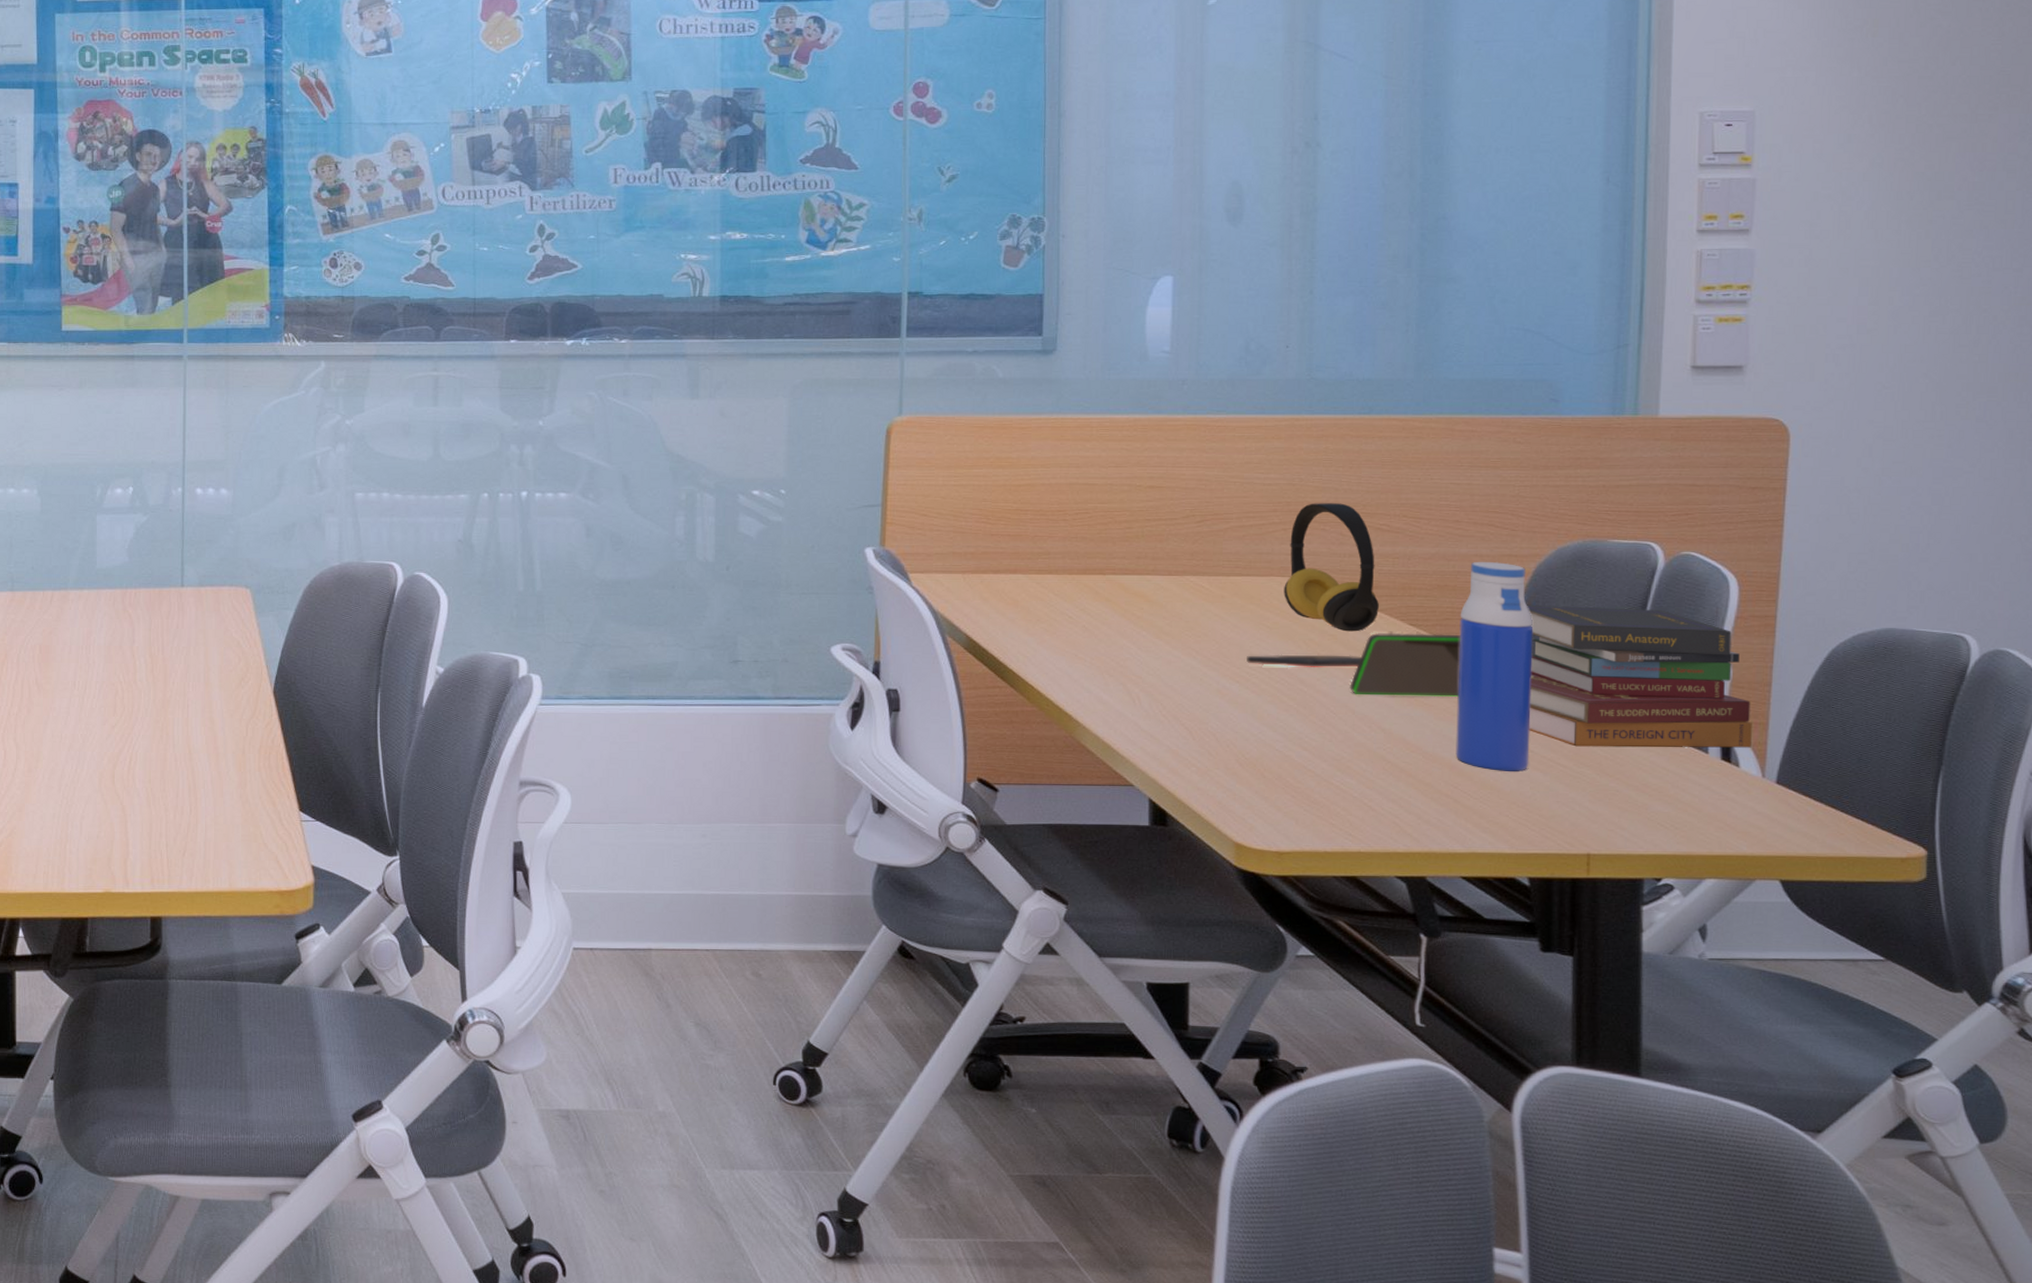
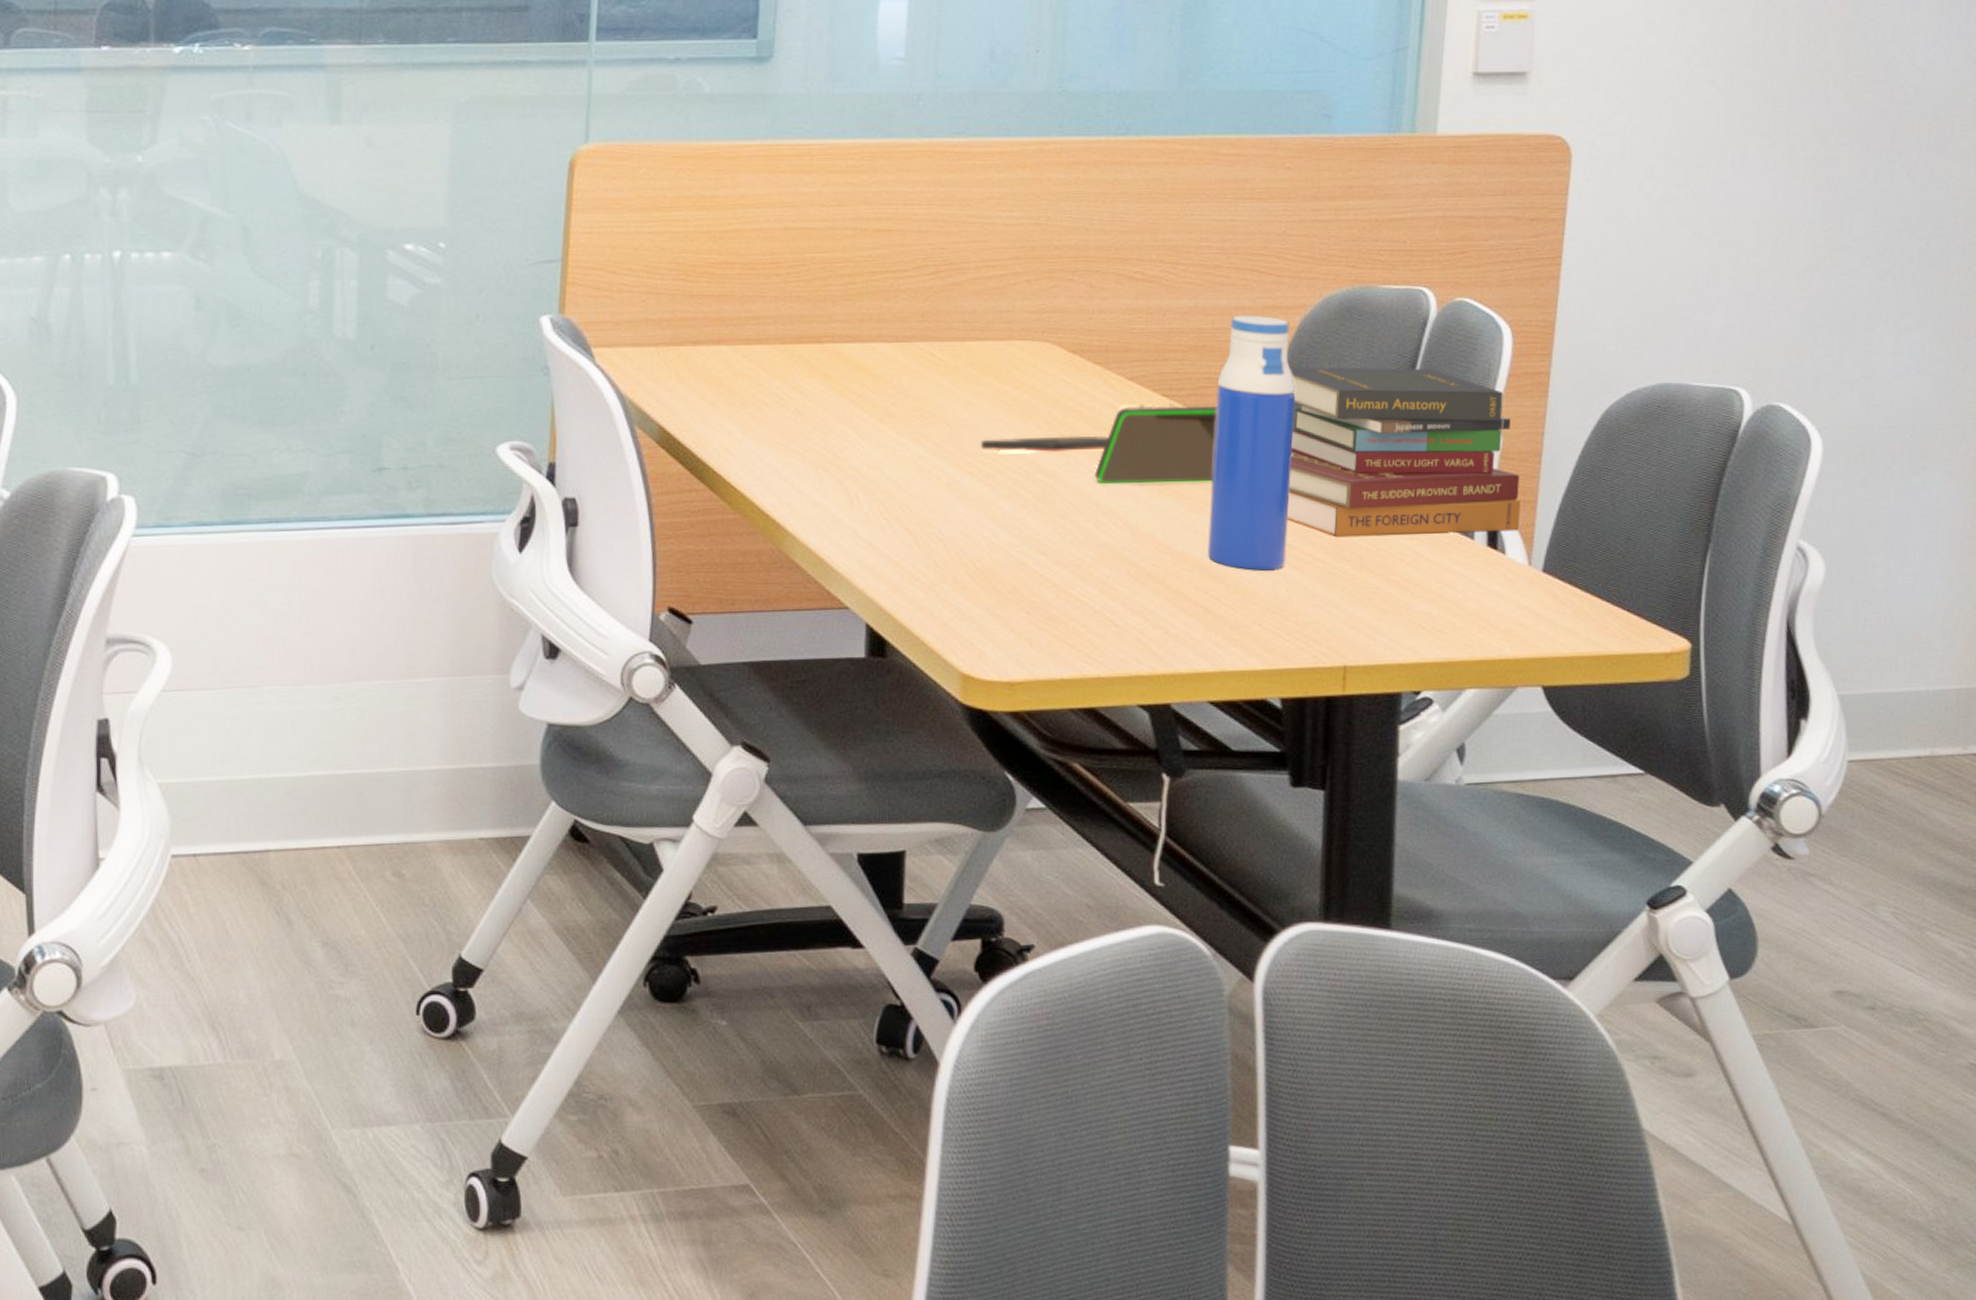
headphones: present [1284,503,1380,632] -> none [1024,247,1131,407]

